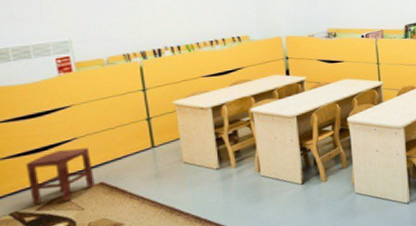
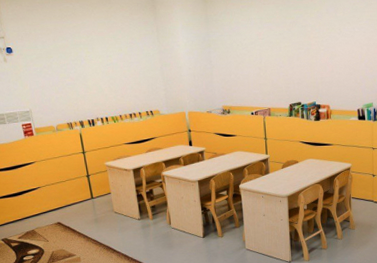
stool: present [25,148,95,205] -> none [8,195,54,235]

